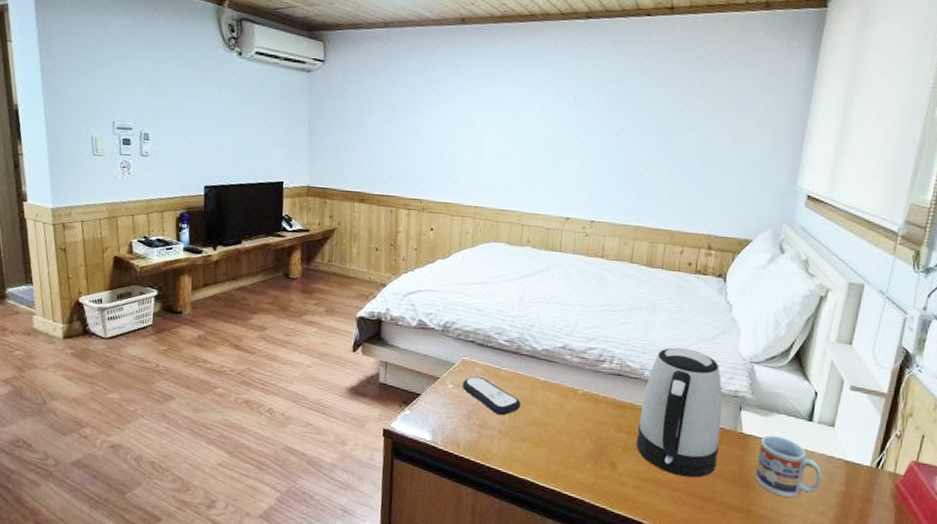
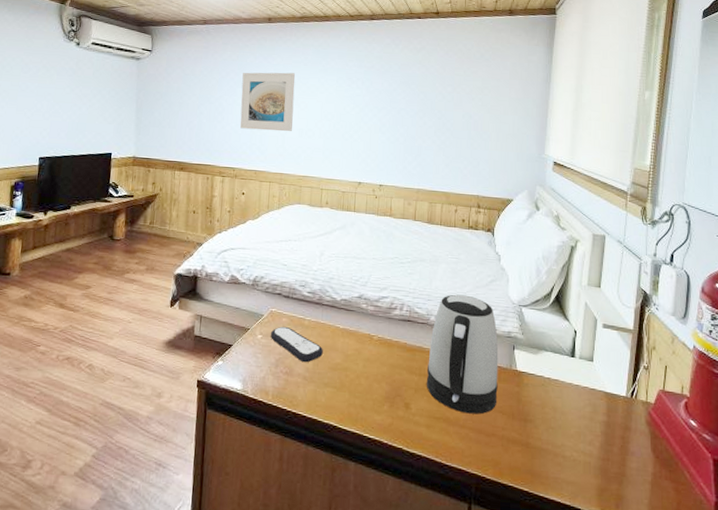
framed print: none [427,85,494,158] -> present [240,72,296,132]
cup: present [755,435,823,498] -> none [531,371,587,429]

